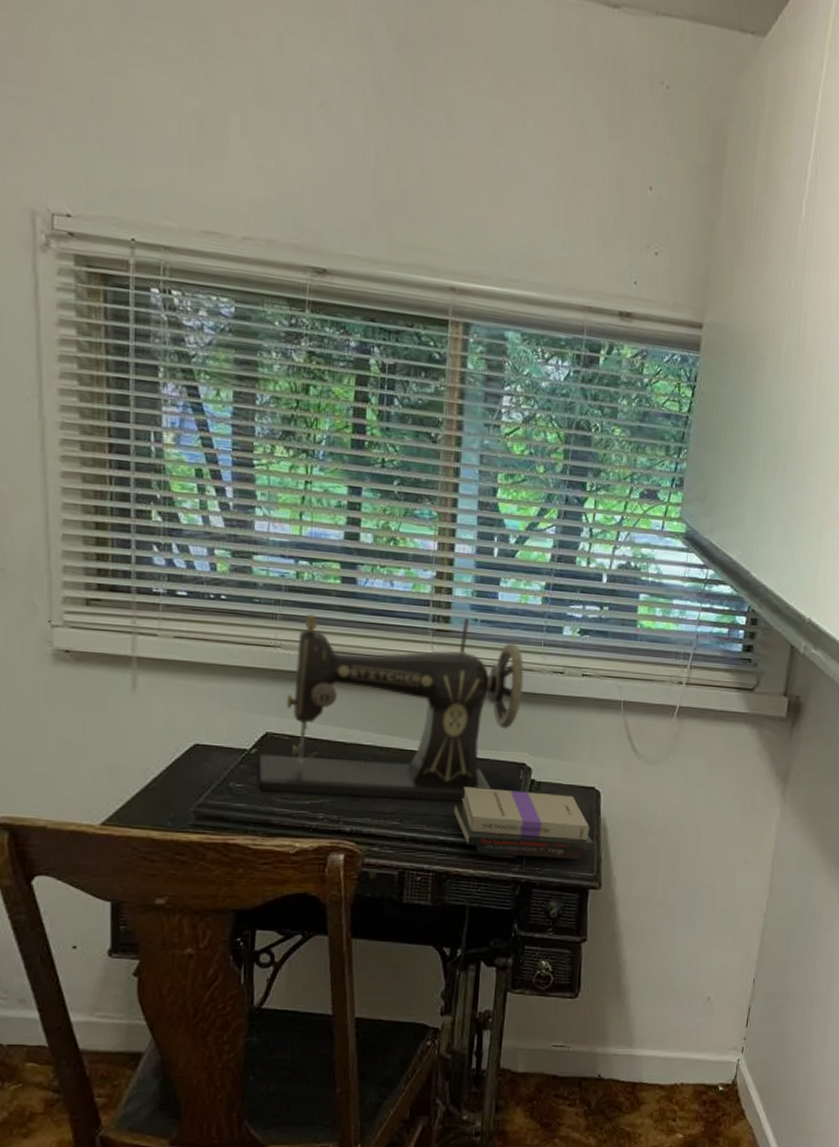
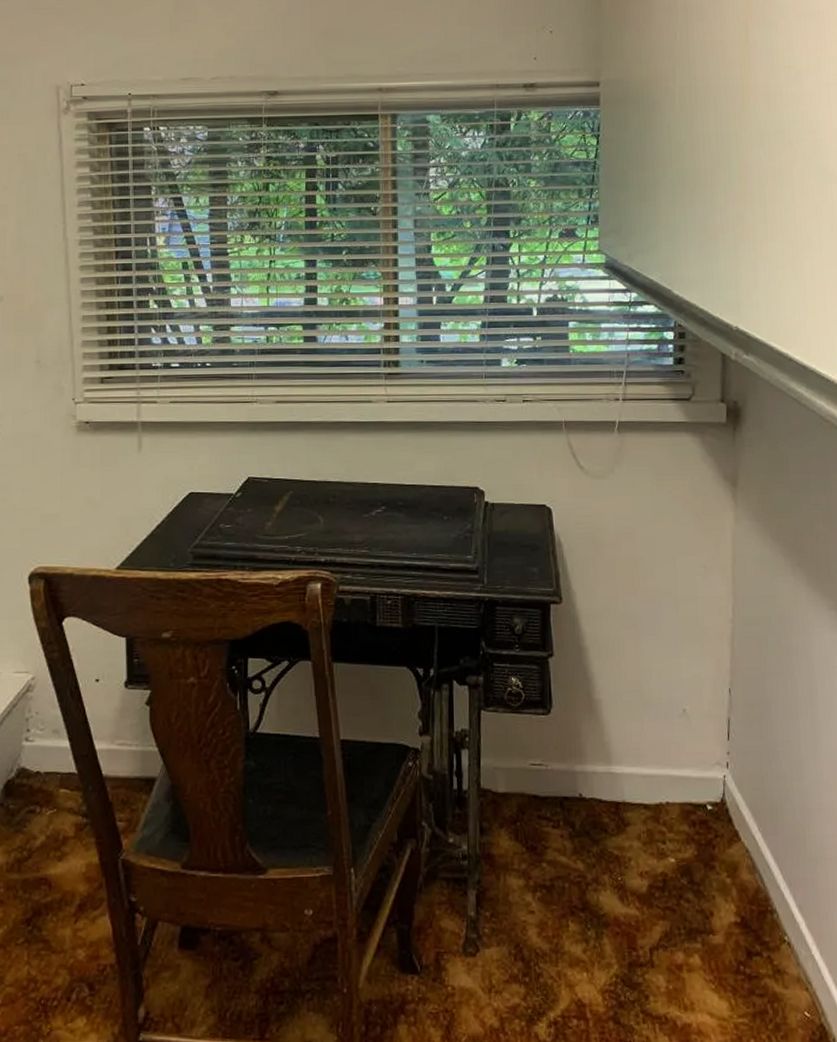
sewing machine: present [258,614,524,803] -> none [243,361,470,531]
books: present [454,787,594,859] -> none [416,513,550,576]

